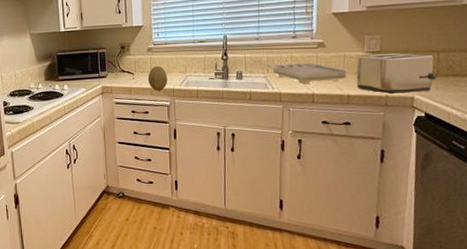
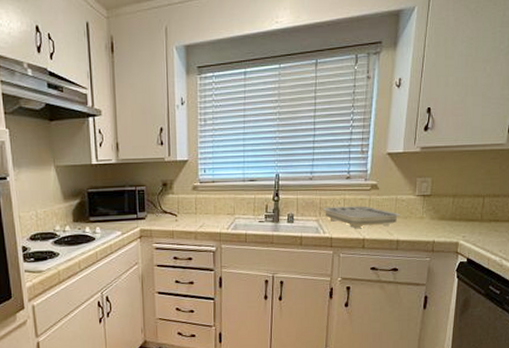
fruit: present [147,66,168,91] -> none [192,207,214,235]
toaster: present [356,52,437,95] -> none [406,196,481,240]

